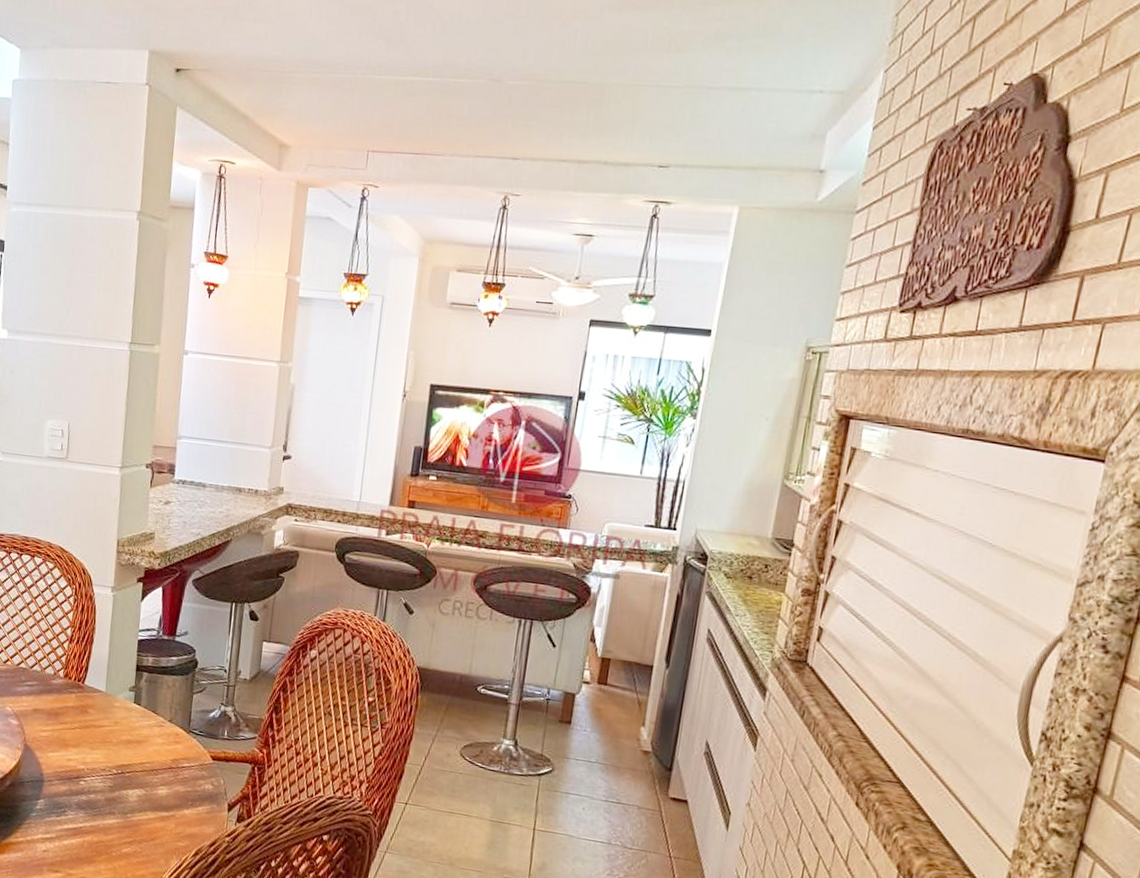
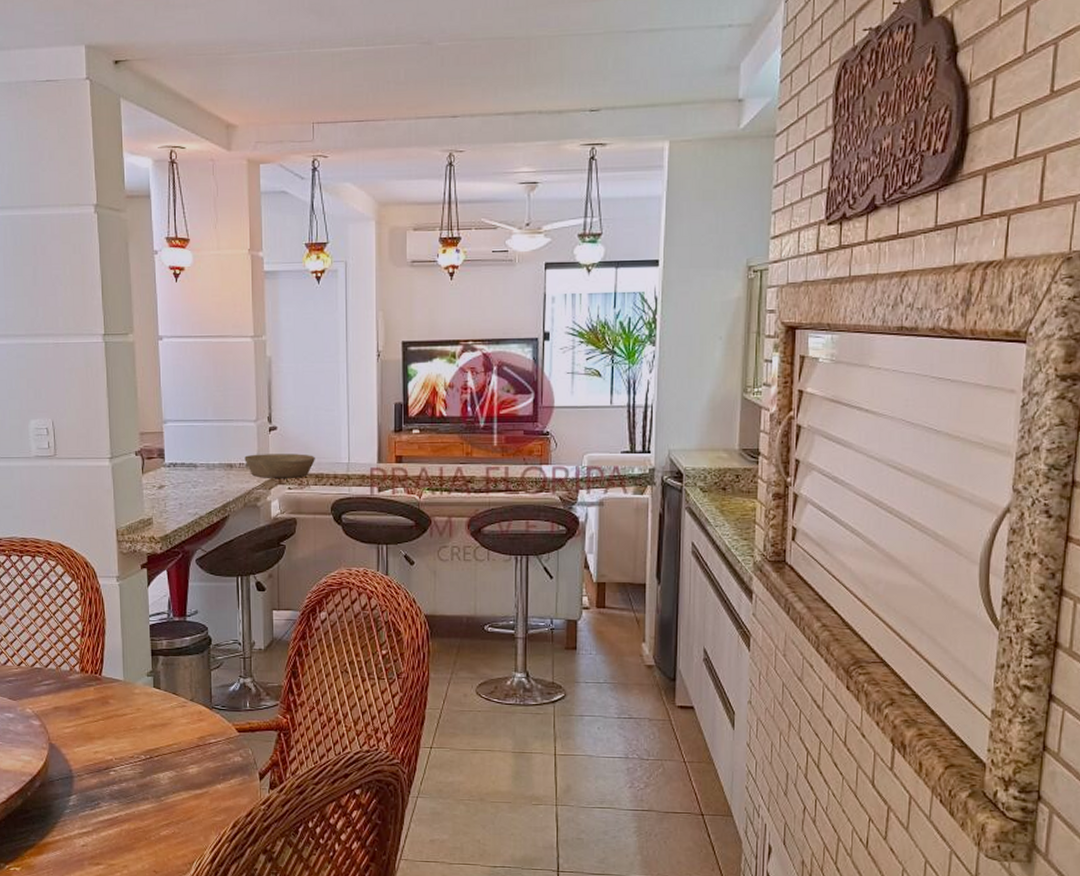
bowl: none [254,481,326,511] -> present [244,454,315,478]

